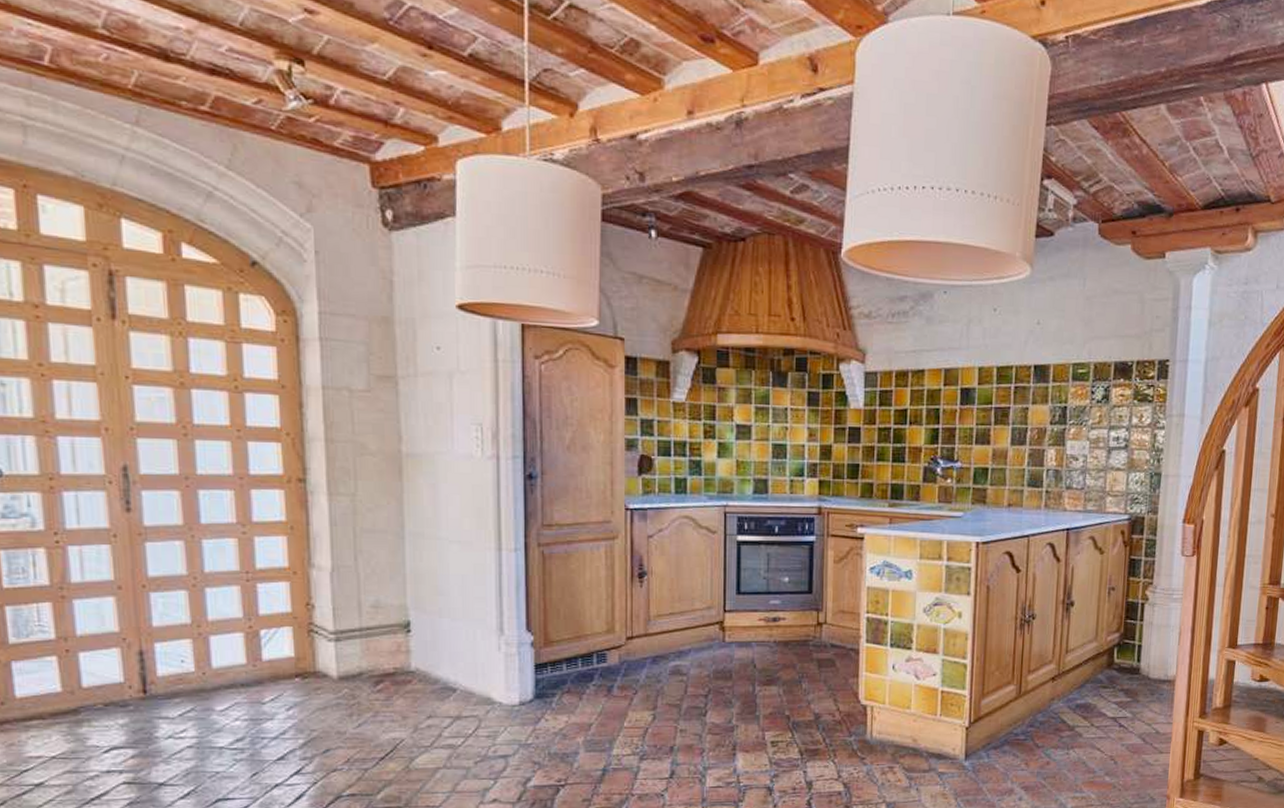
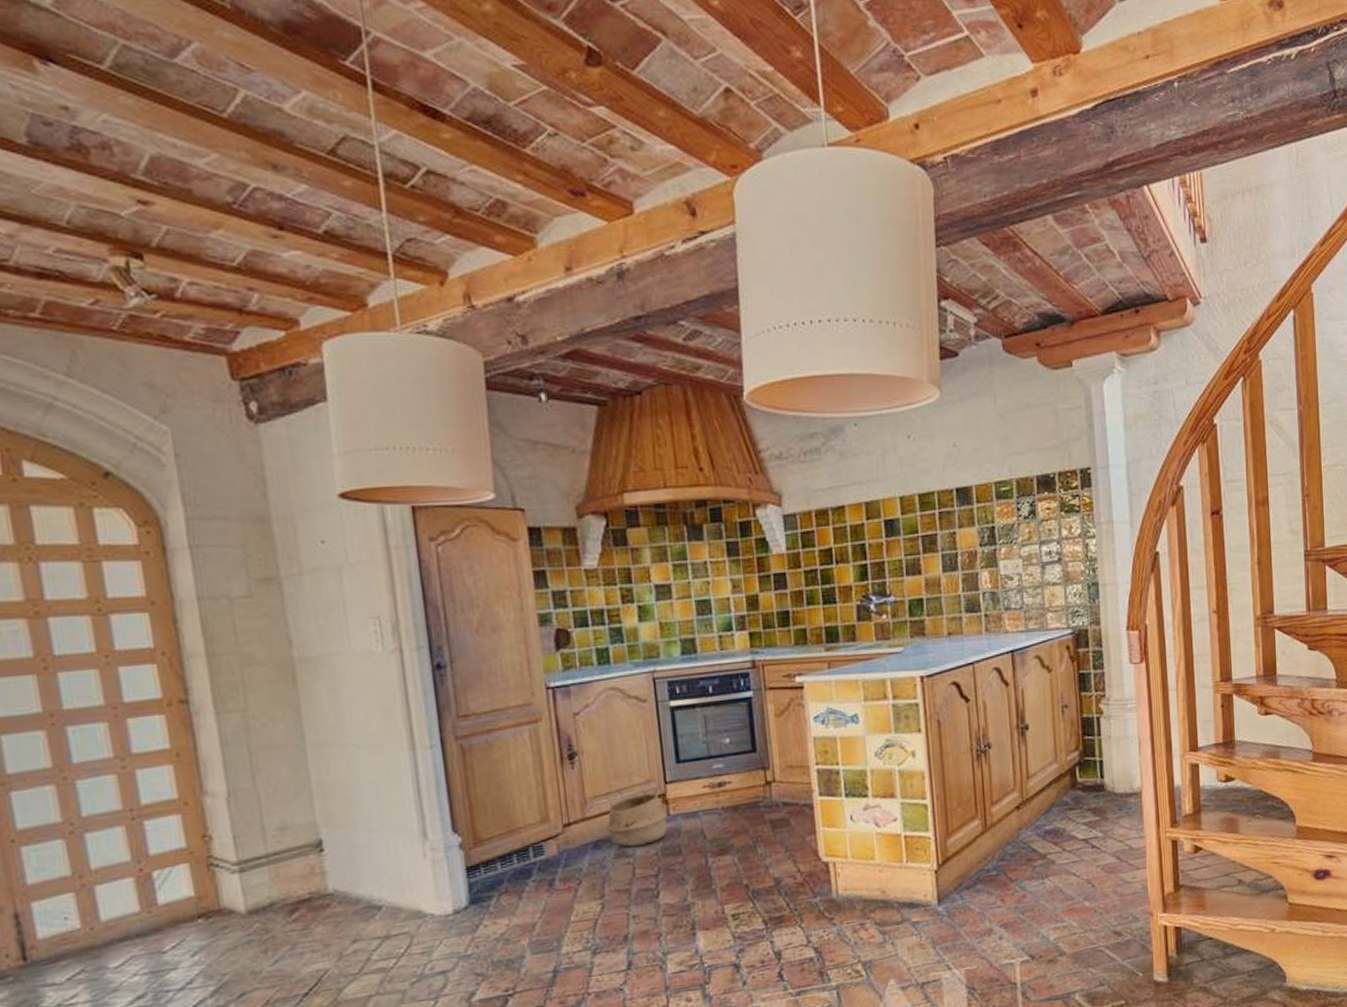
woven basket: none [665,613,723,666] -> present [605,786,667,847]

